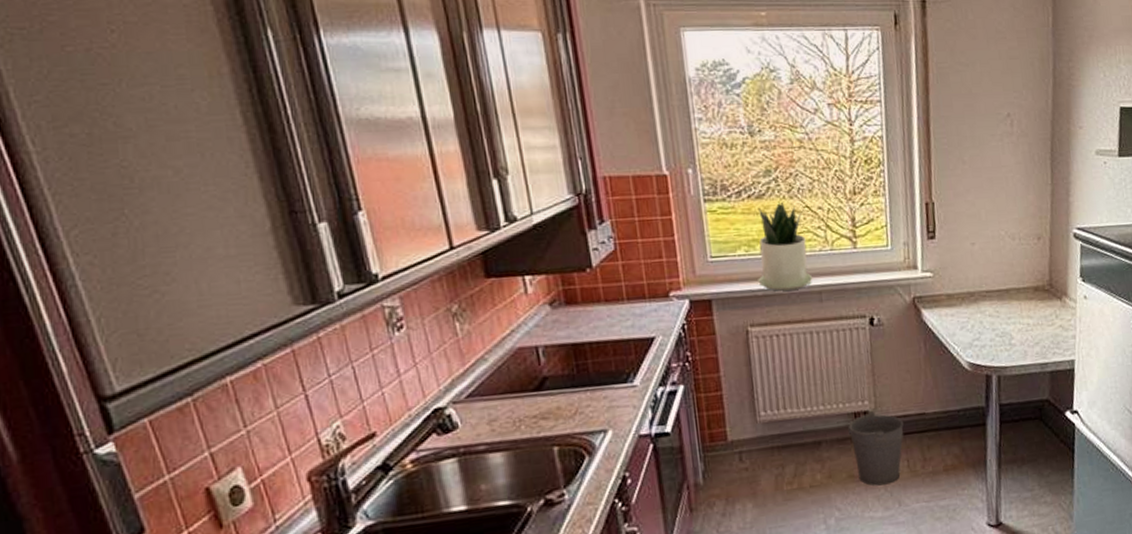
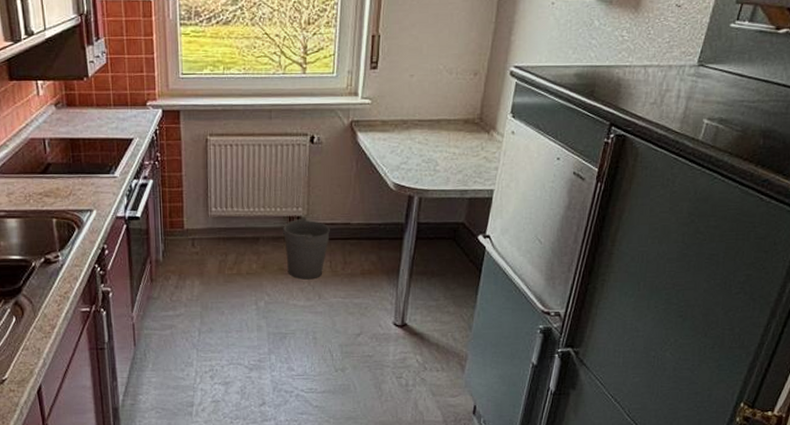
planter: present [757,201,813,291] -> none [219,28,265,107]

